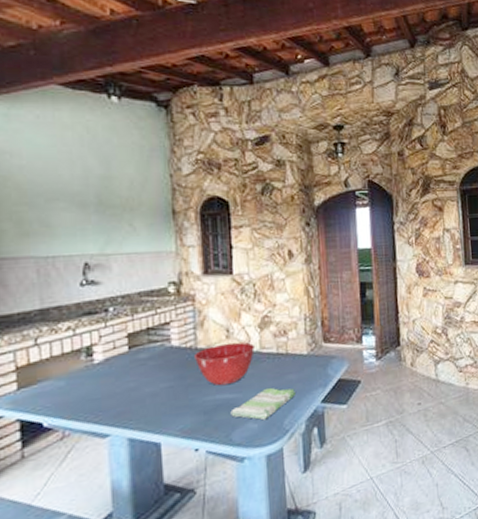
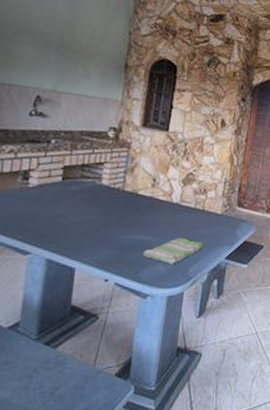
mixing bowl: present [193,342,256,386] -> none [119,191,177,228]

